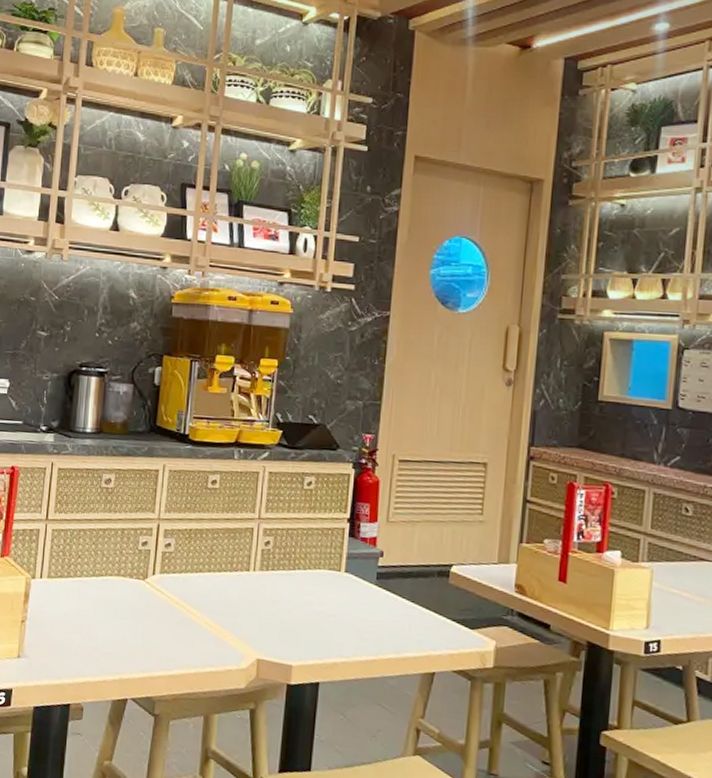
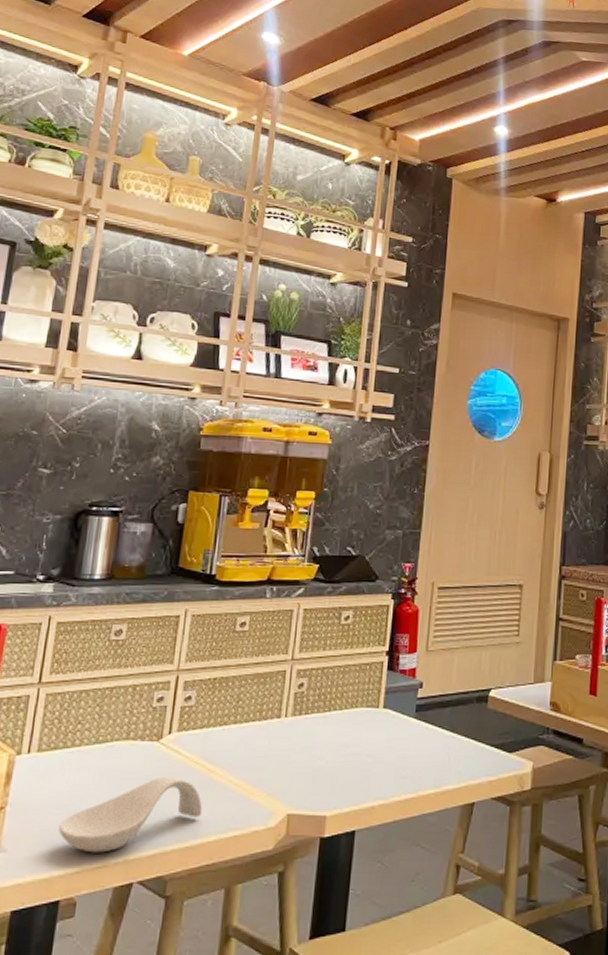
spoon rest: none [67,611,183,670] -> present [59,776,203,853]

